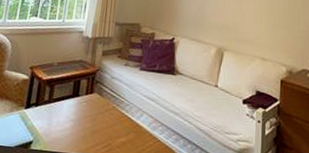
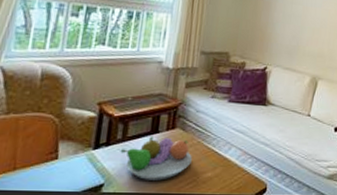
fruit bowl: none [46,98,108,142] -> present [120,135,192,180]

